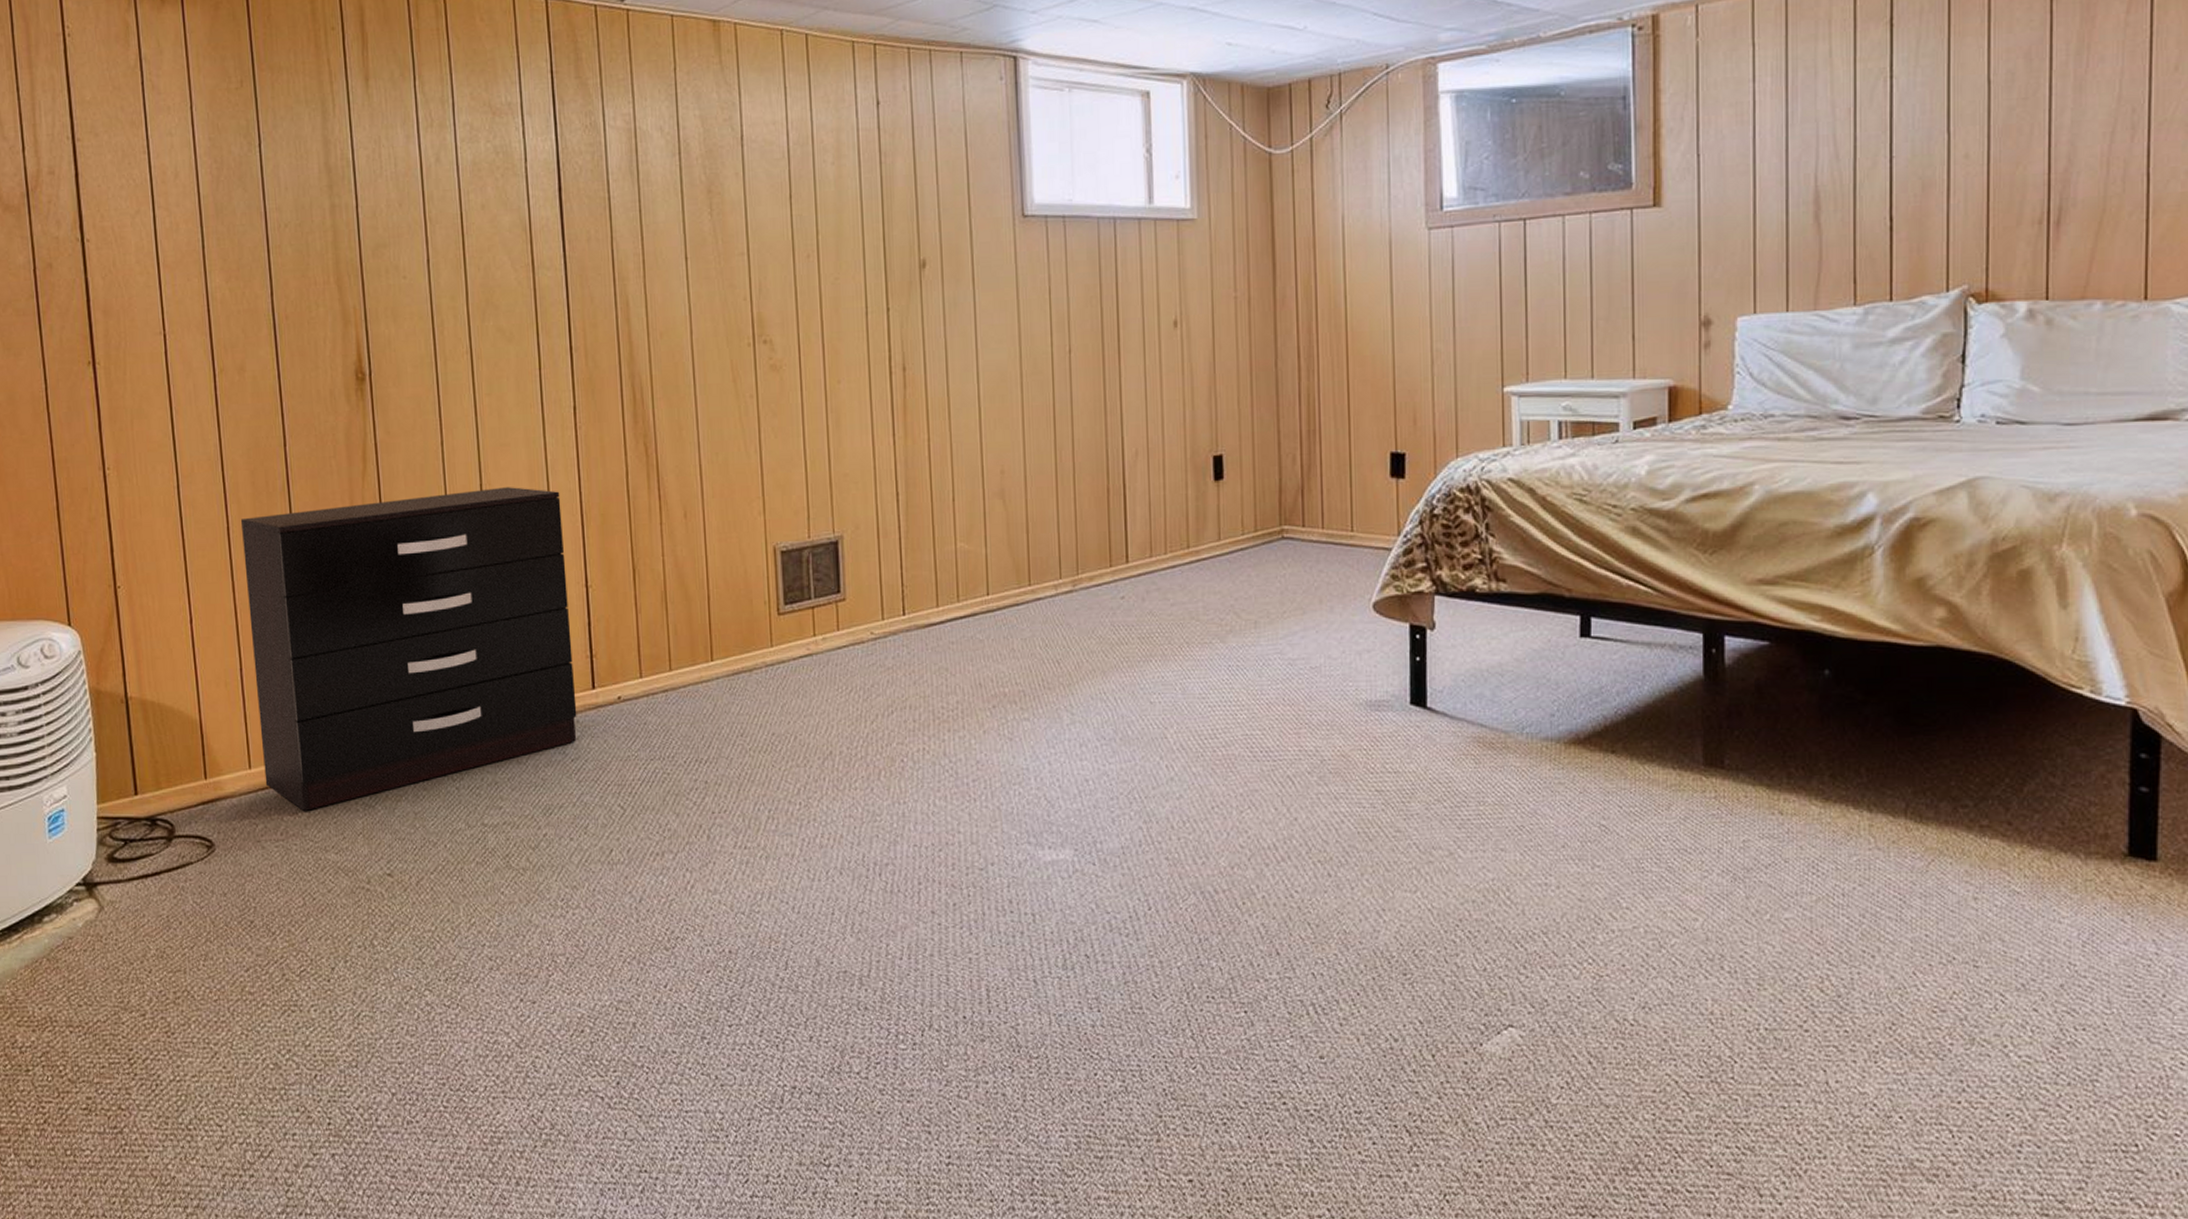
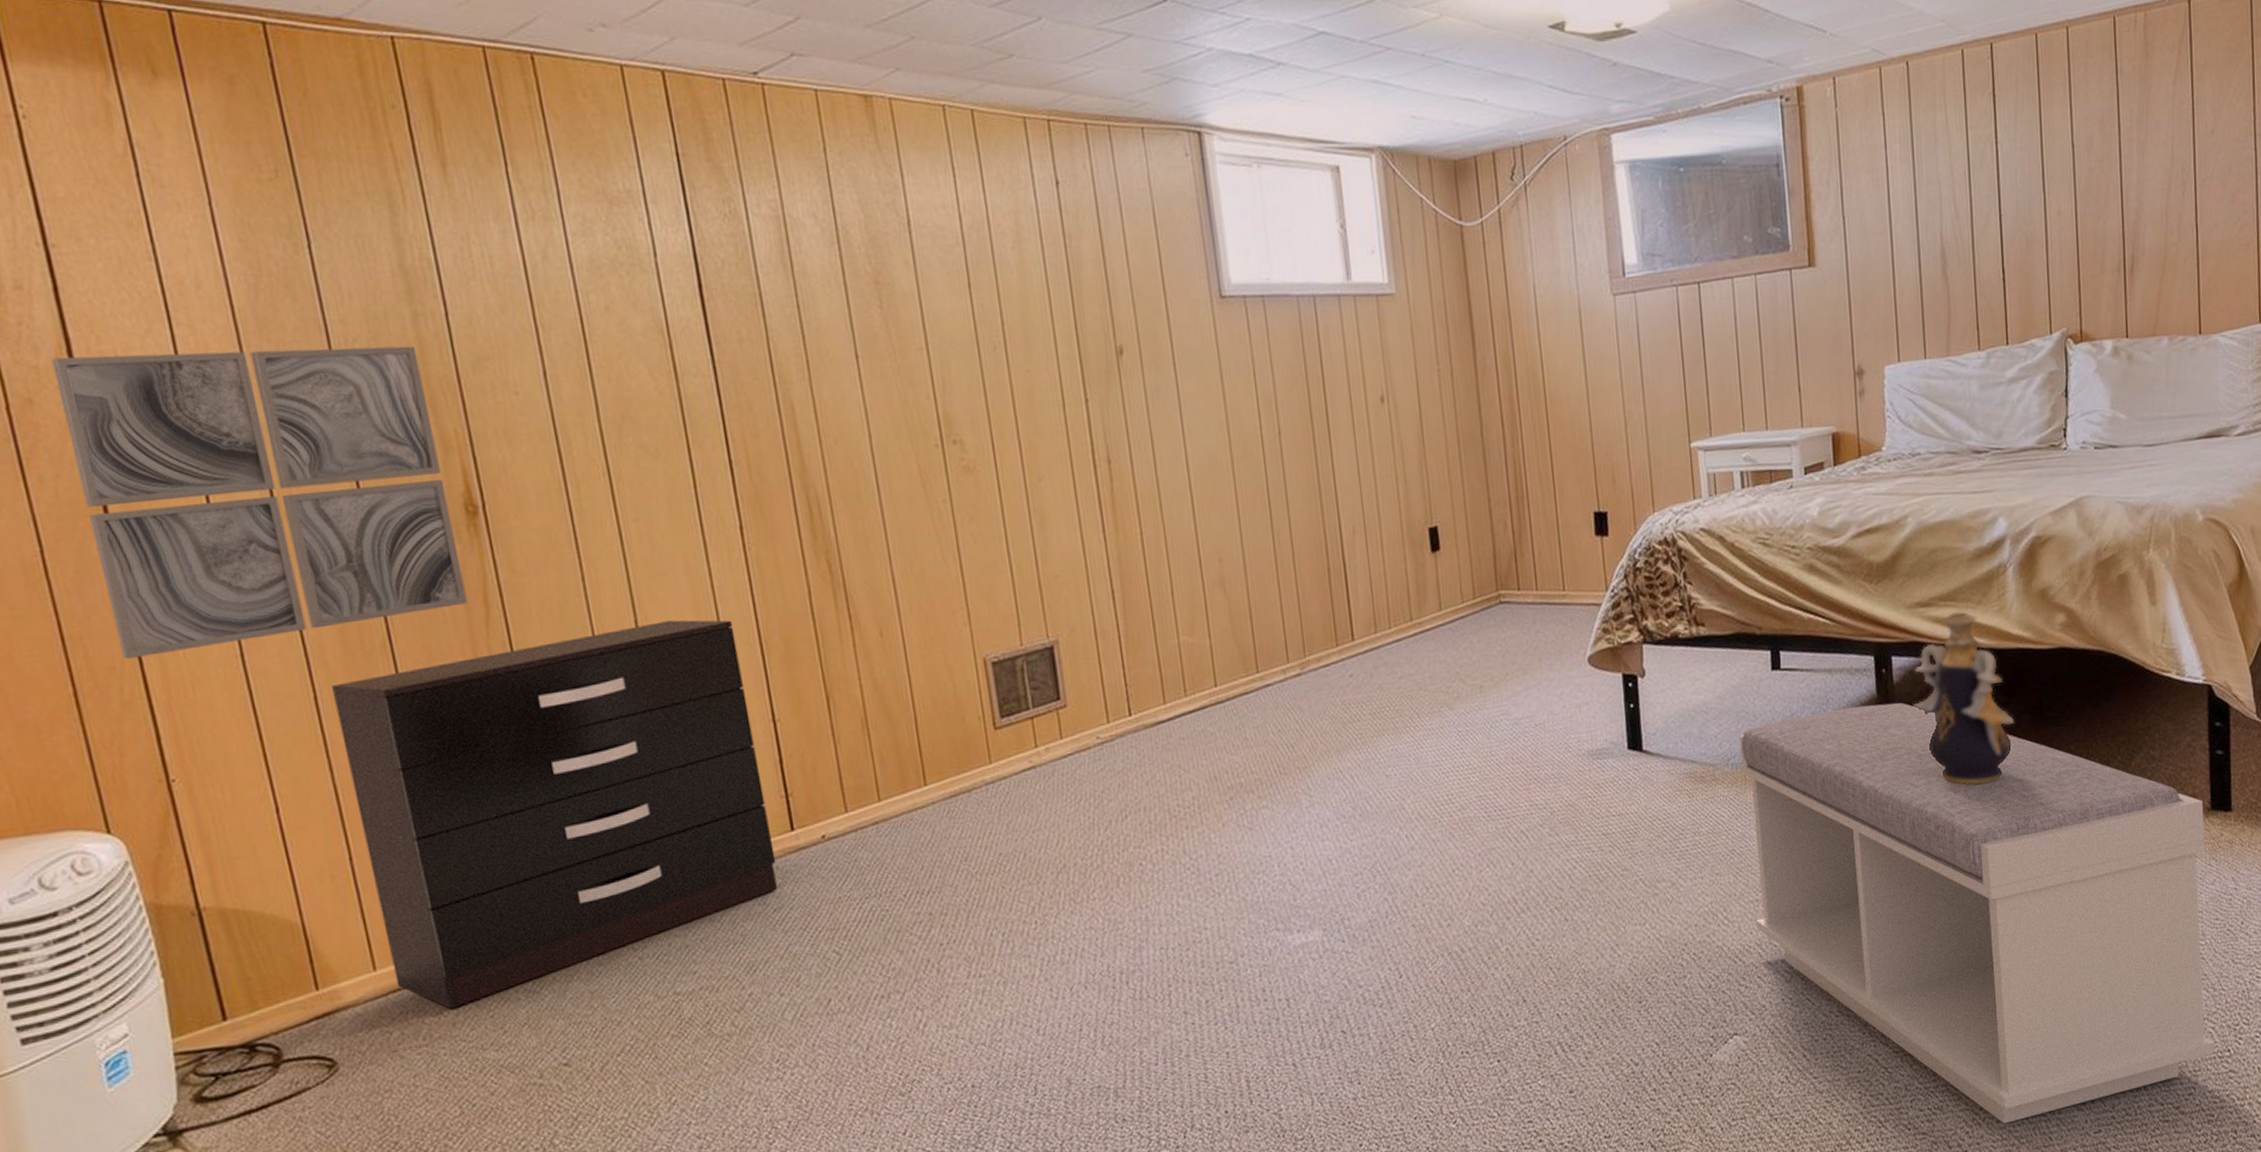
wall art: none [68,230,350,483] -> present [51,345,468,660]
bench: none [1538,686,2118,1181] -> present [1739,703,2215,1124]
decorative vase: none [1746,594,1873,789] -> present [1912,612,2014,784]

